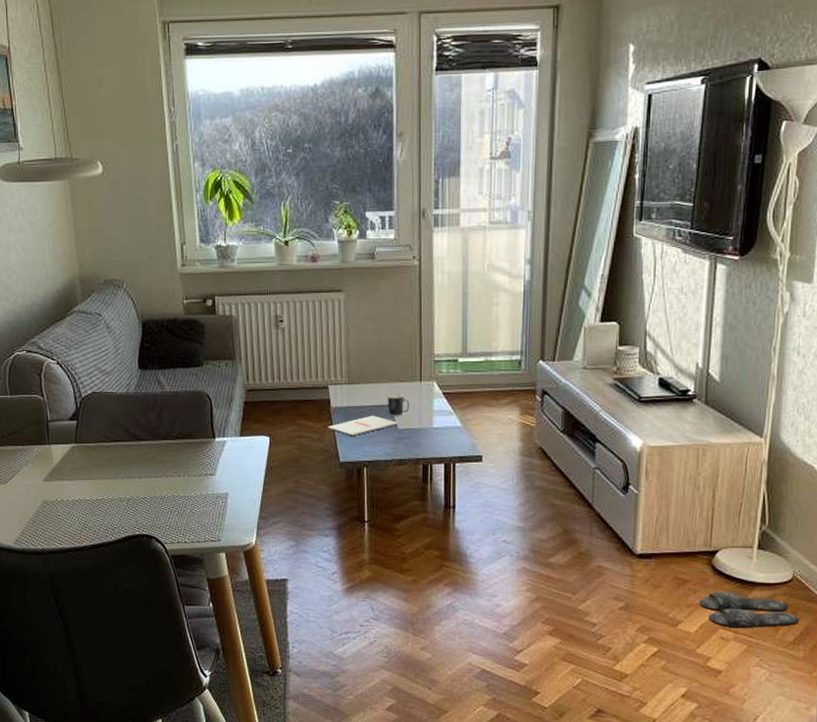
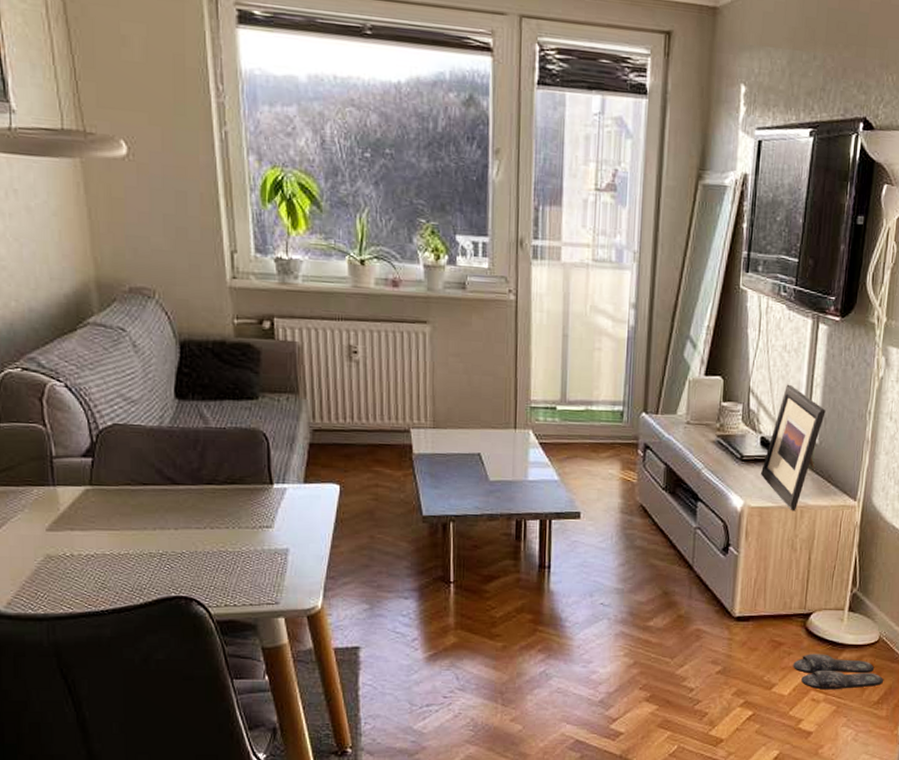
magazine: present [327,415,399,437] -> none [408,464,490,488]
mug: present [387,394,410,418] -> none [477,442,503,468]
picture frame: none [660,325,727,449] -> present [761,384,826,510]

